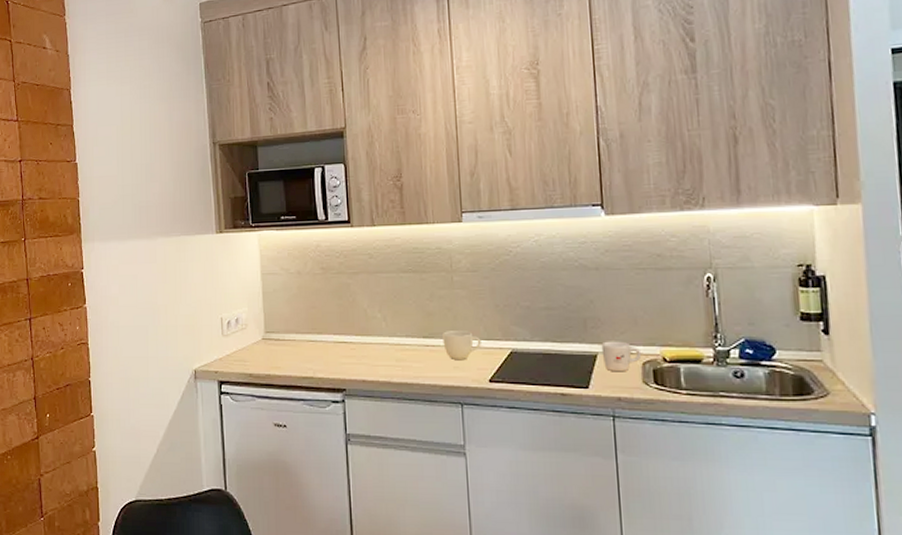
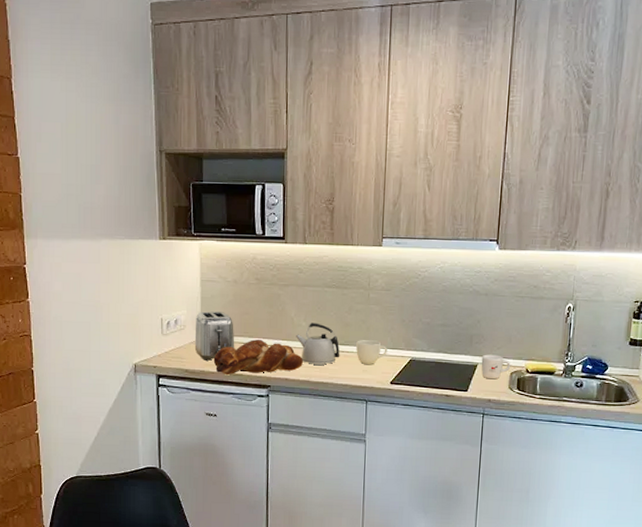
toaster: none [257,307,303,363] -> present [194,311,235,361]
bread loaf: none [279,336,381,379] -> present [213,339,303,376]
kettle: none [370,313,425,364] -> present [295,322,340,366]

